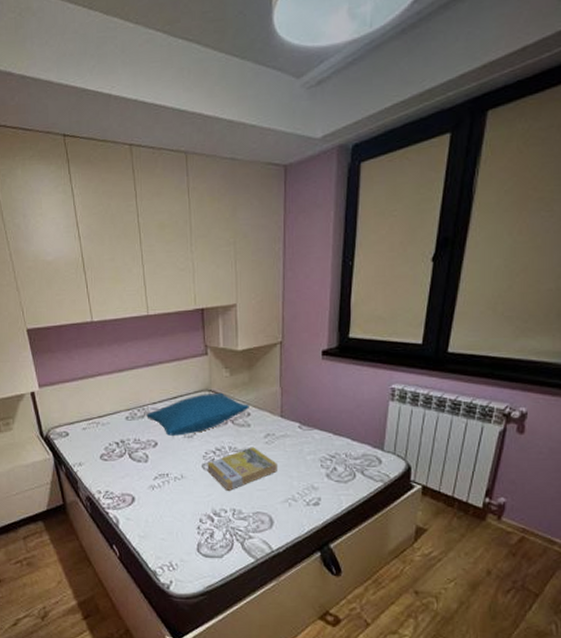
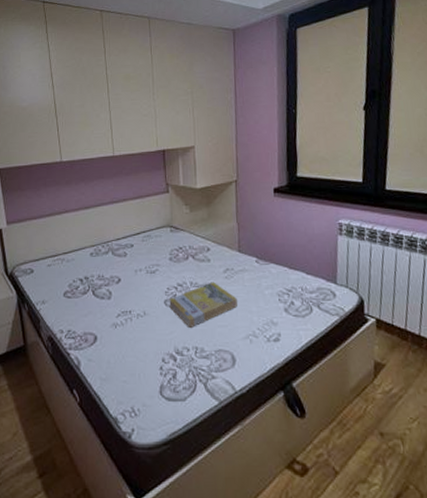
pillow: present [146,392,250,436] -> none [110,228,210,272]

